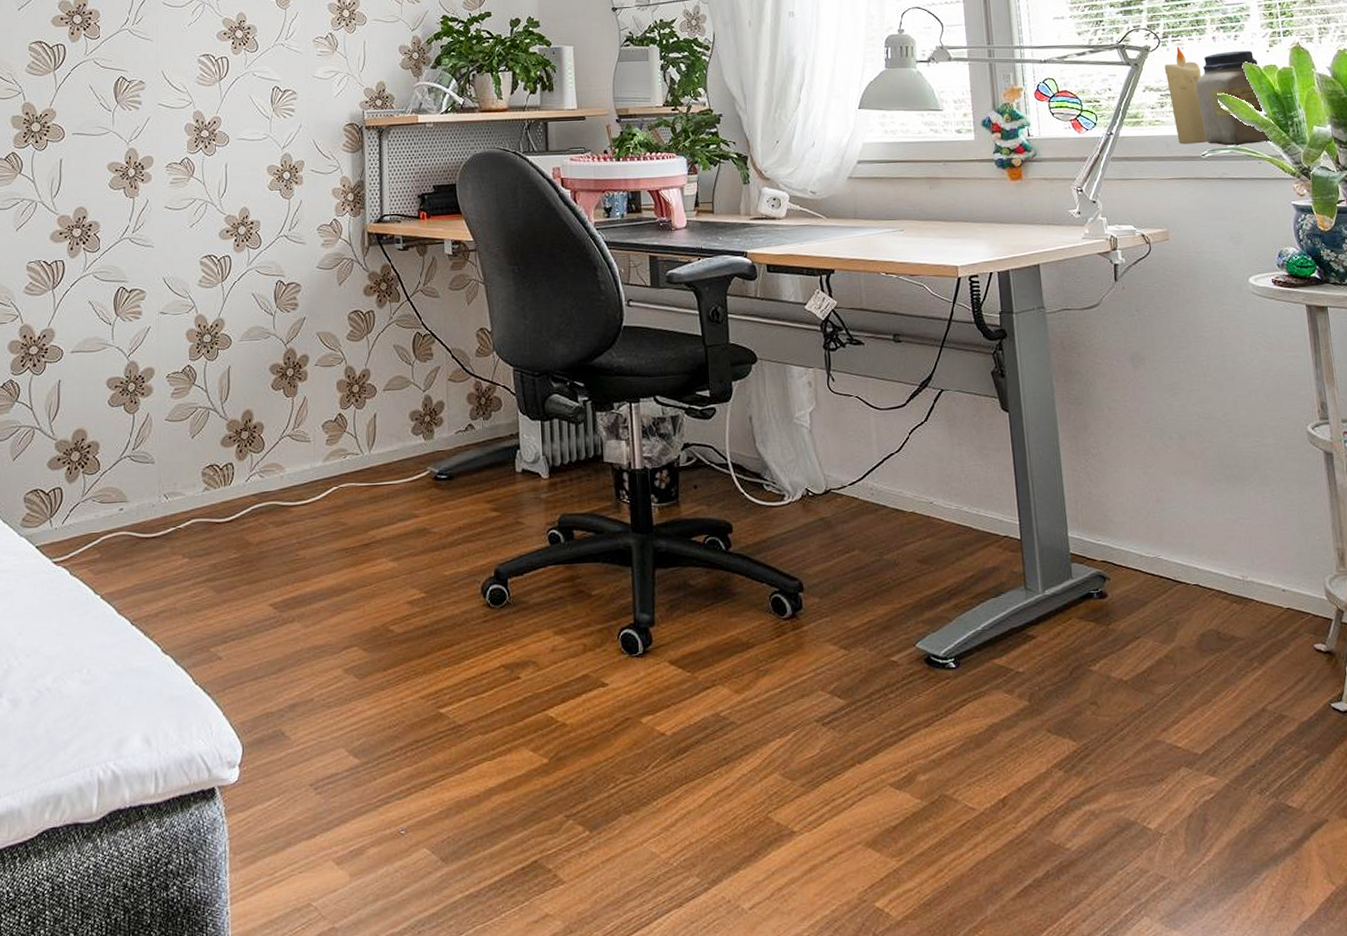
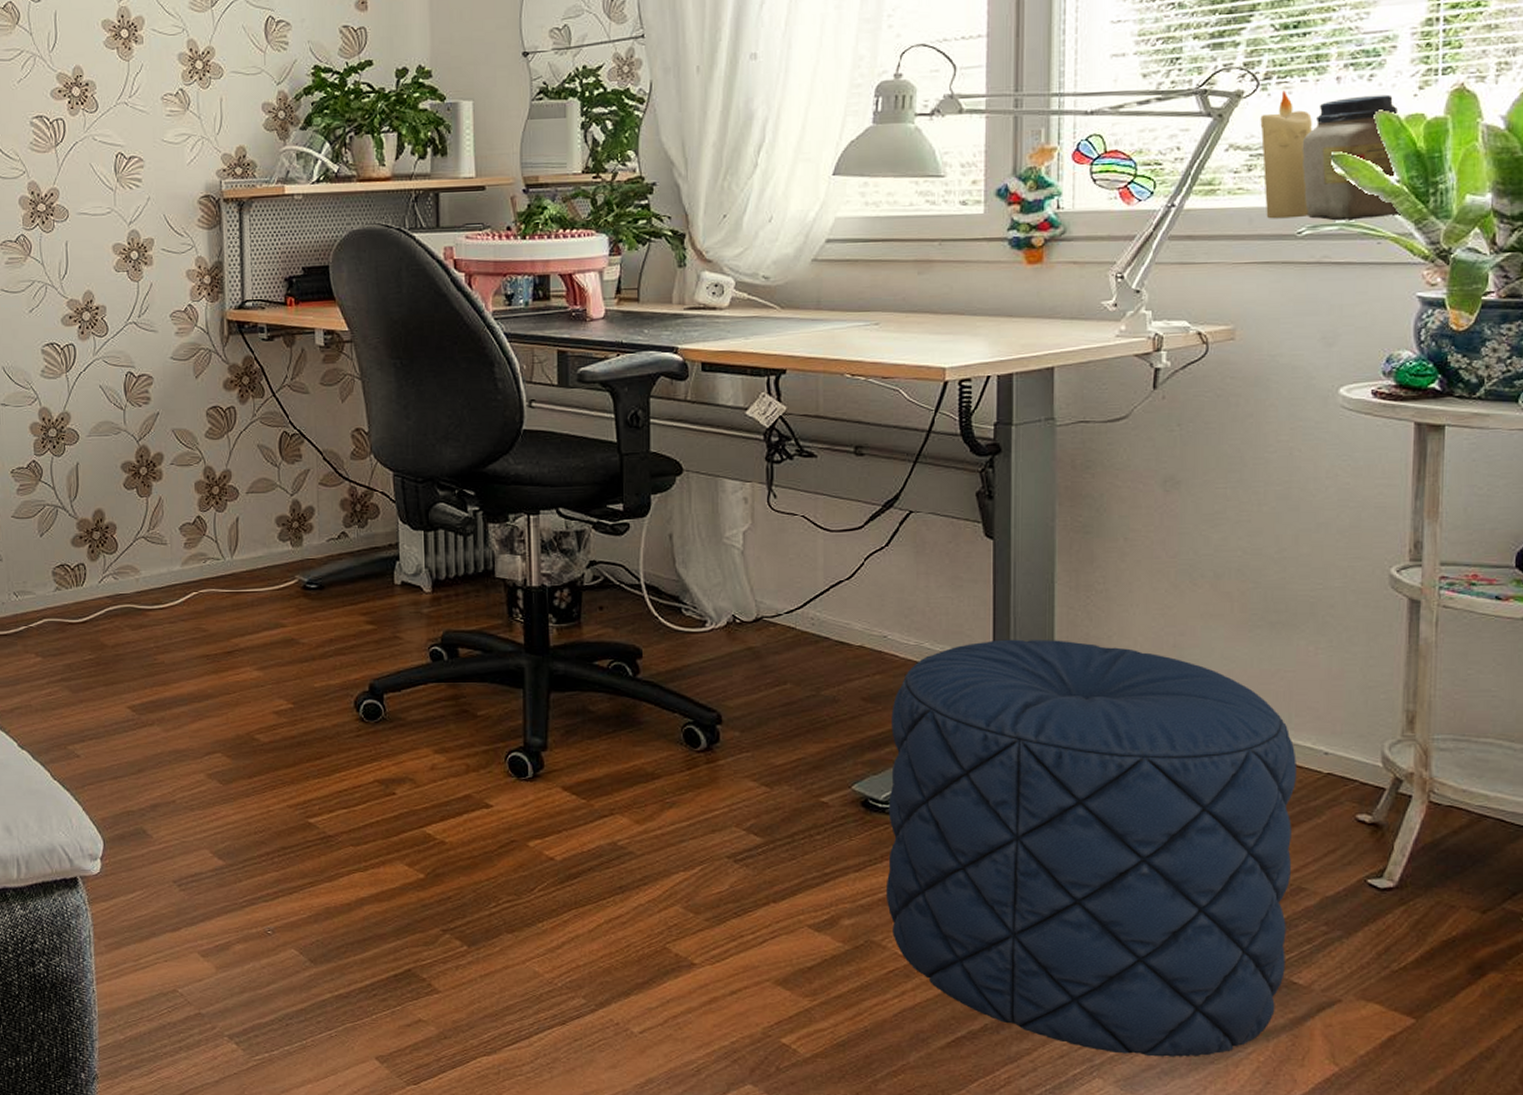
pouf: none [942,499,1281,891] -> present [885,639,1296,1057]

